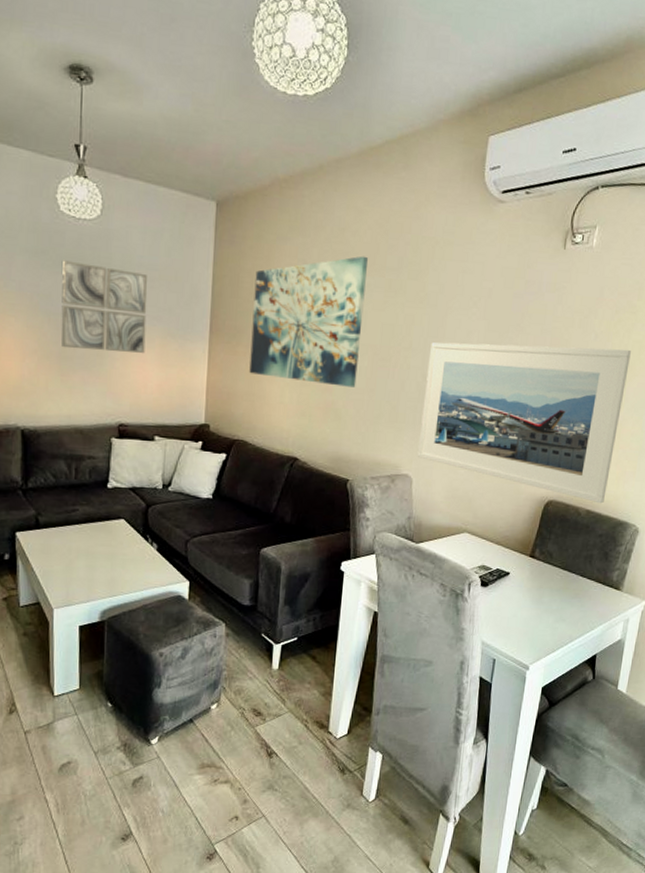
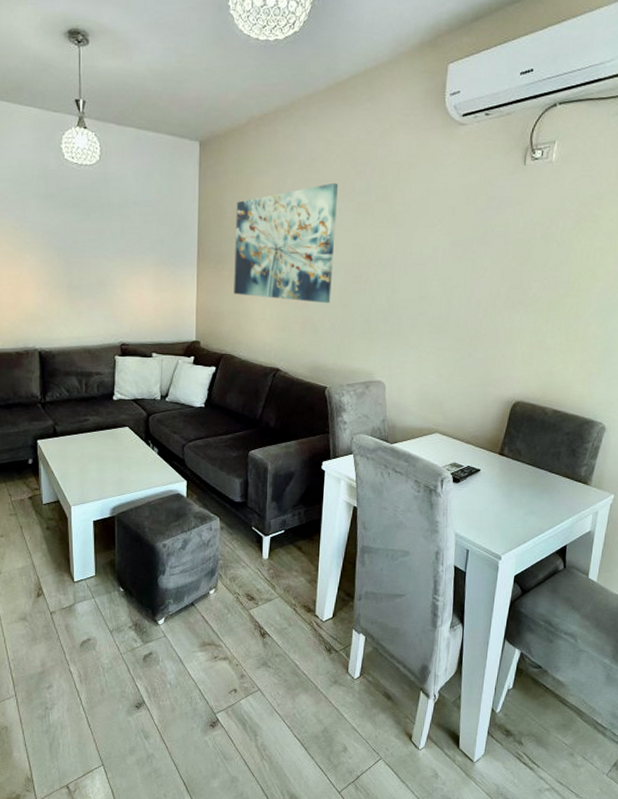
wall art: present [61,260,147,353] -> none [67,202,142,280]
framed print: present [417,342,631,504] -> none [389,256,593,404]

